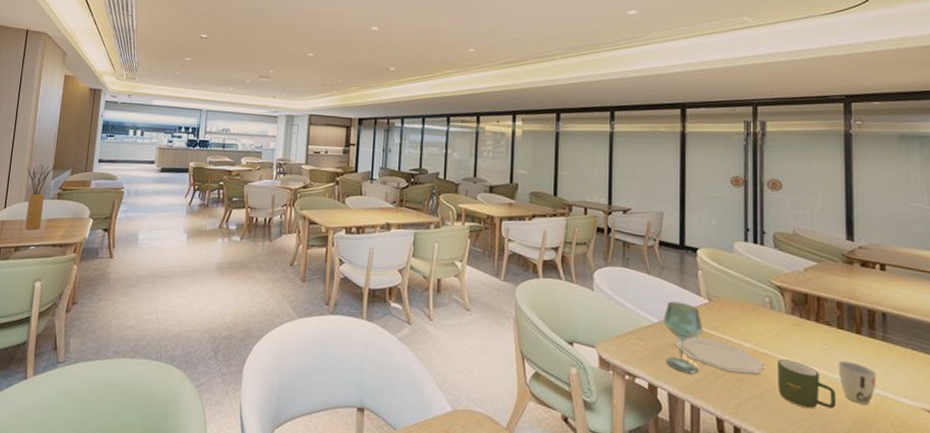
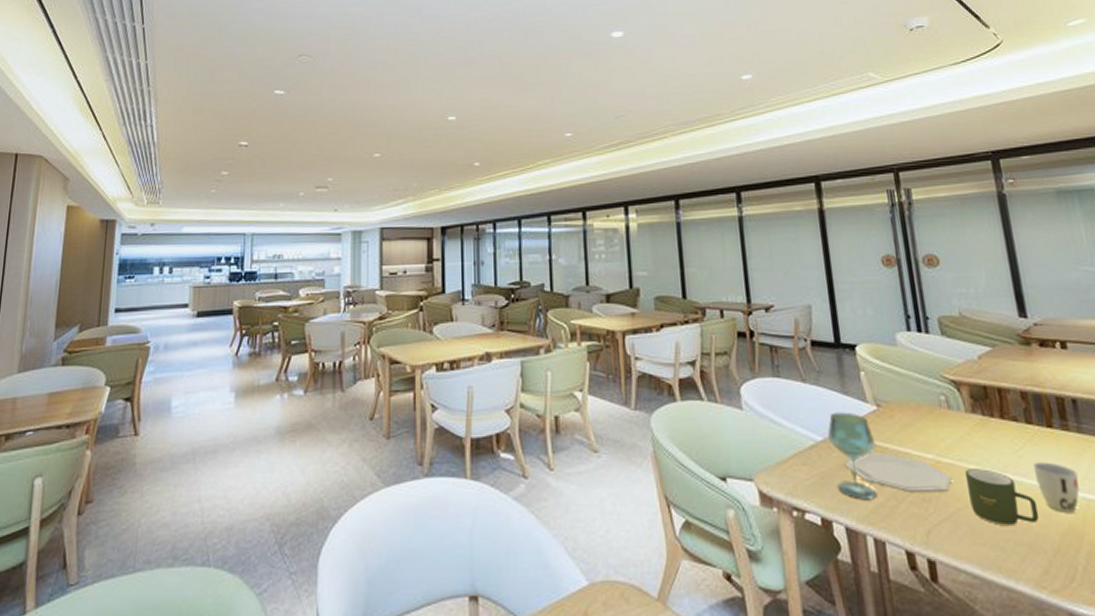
vase: present [25,162,56,231] -> none [18,317,59,411]

